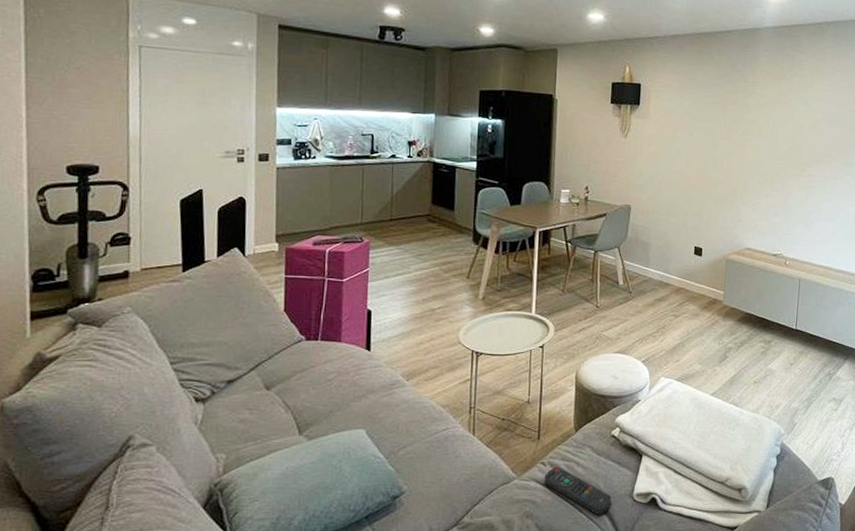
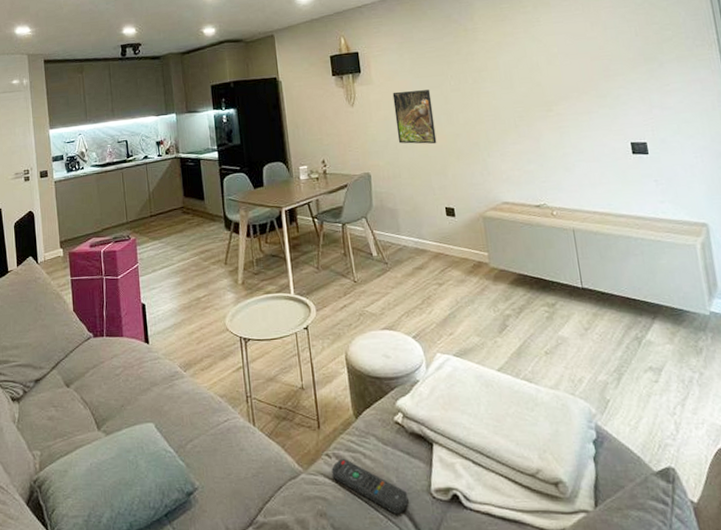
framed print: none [663,130,703,187] -> present [392,89,437,144]

